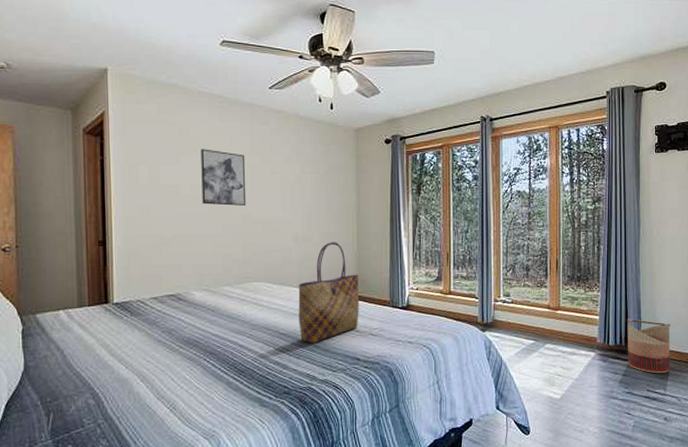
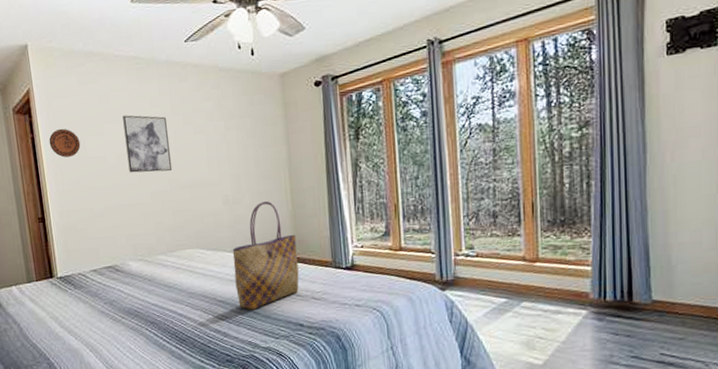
decorative plate: none [120,154,154,183] -> present [49,128,81,158]
basket: present [627,319,671,374] -> none [630,268,694,334]

